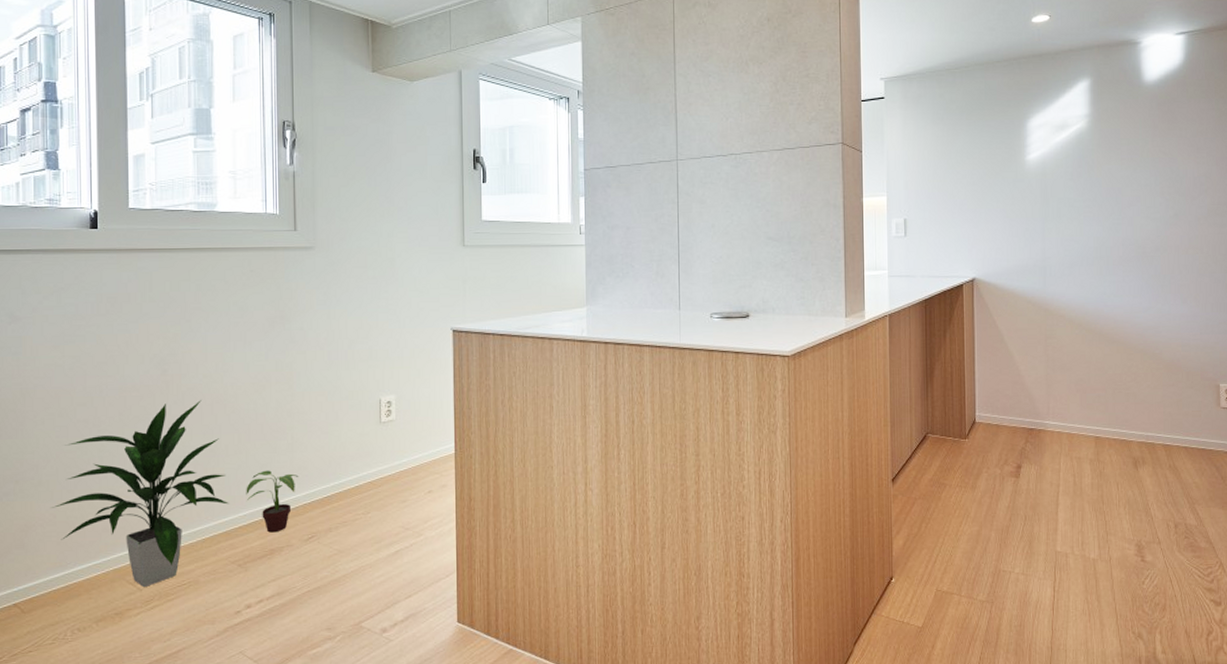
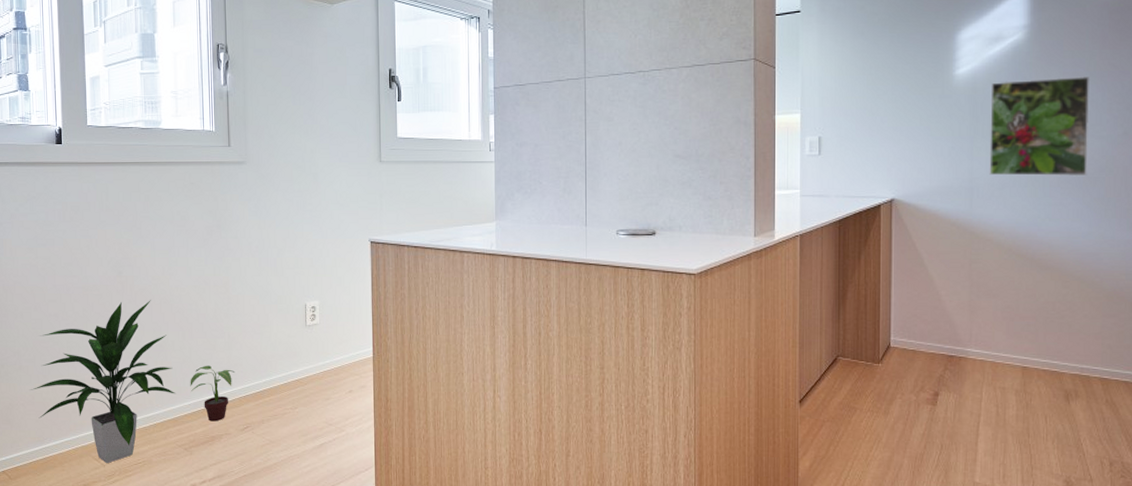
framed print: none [1058,163,1145,255] -> present [989,77,1091,177]

